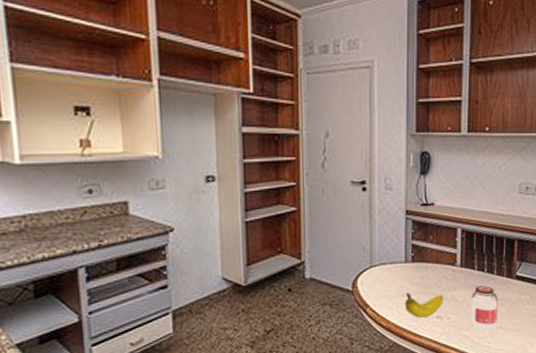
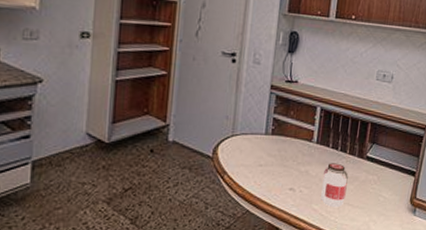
fruit: present [405,292,443,318] -> none [261,163,298,188]

